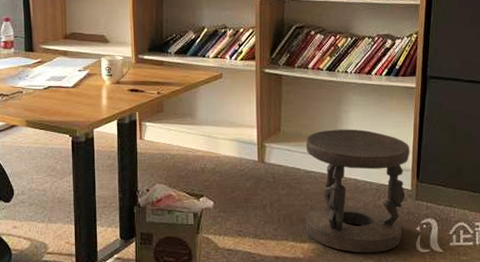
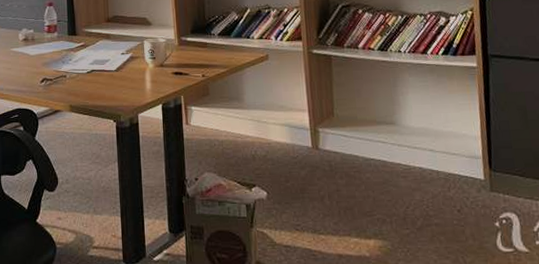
stool: present [305,129,410,253] -> none [362,112,479,252]

